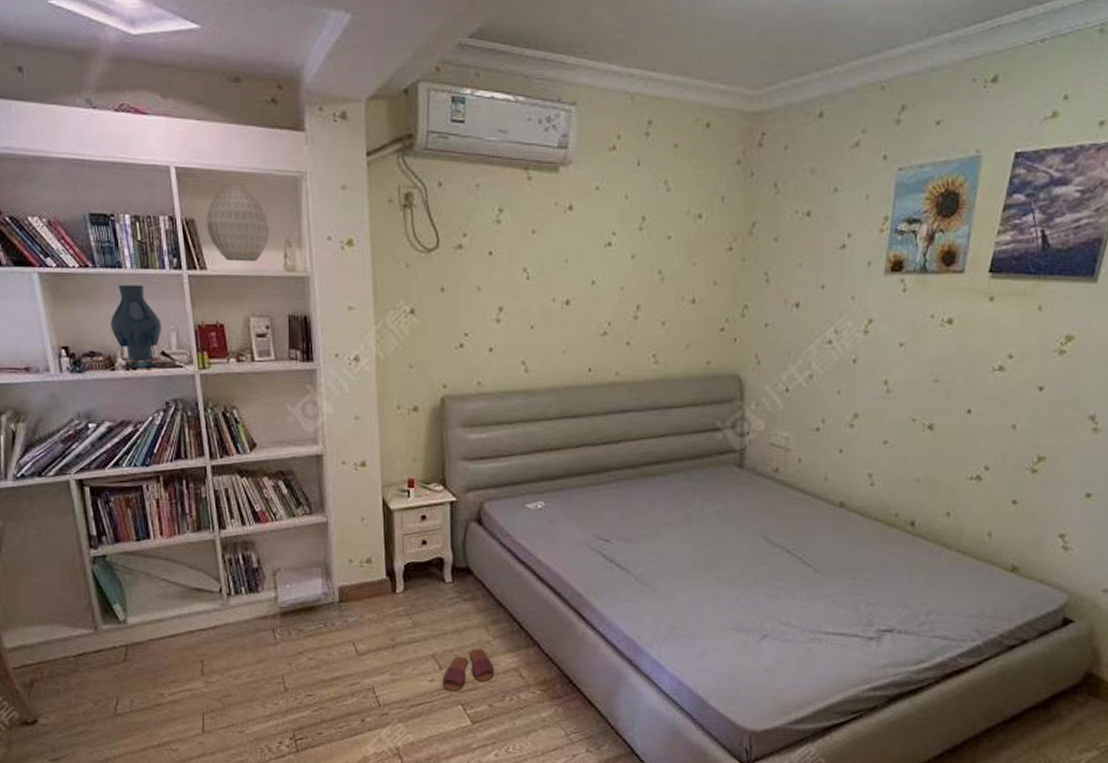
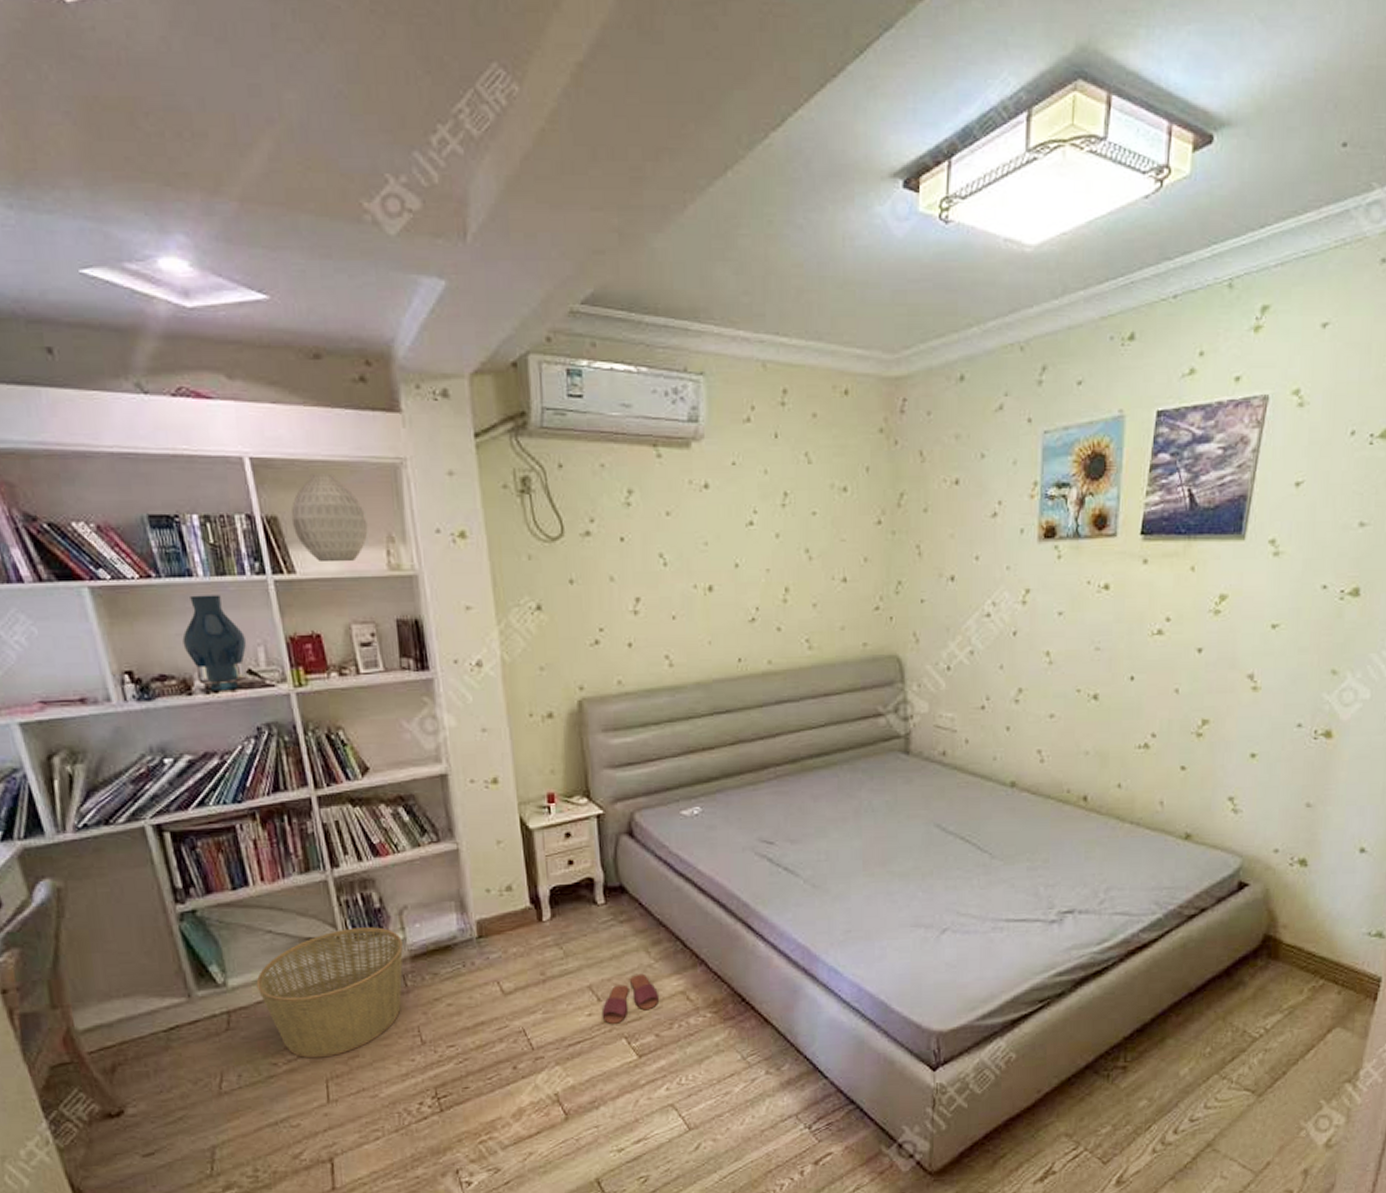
basket: none [150,583,274,694] -> present [256,927,403,1059]

